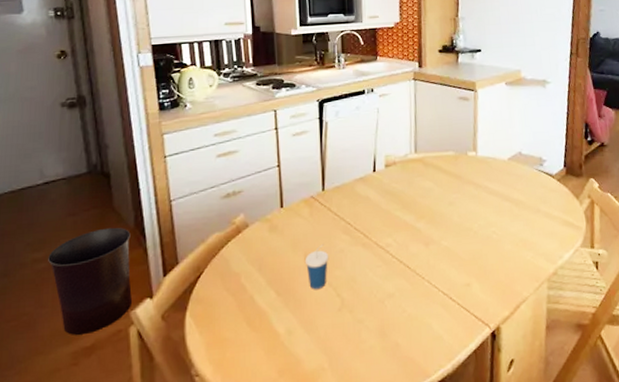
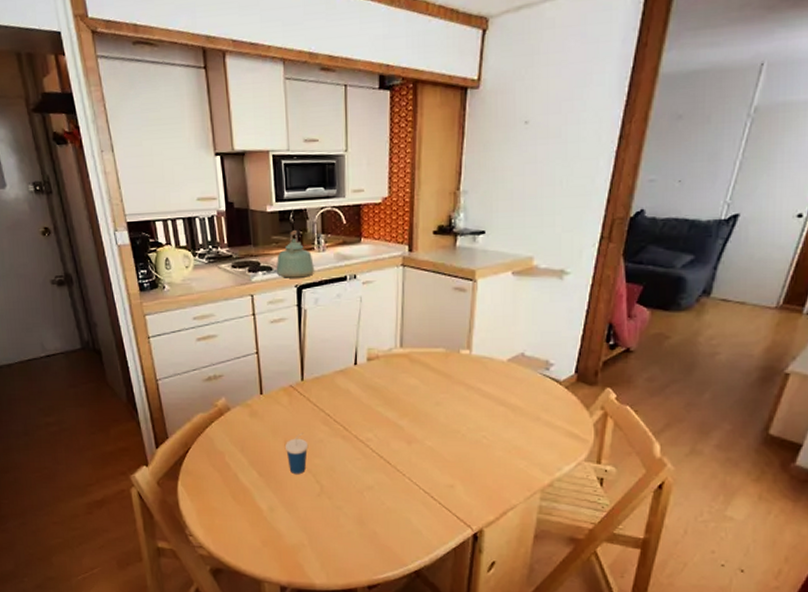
waste bin: present [48,227,132,335] -> none [58,400,131,490]
kettle: none [299,50,335,94] -> present [276,229,314,278]

